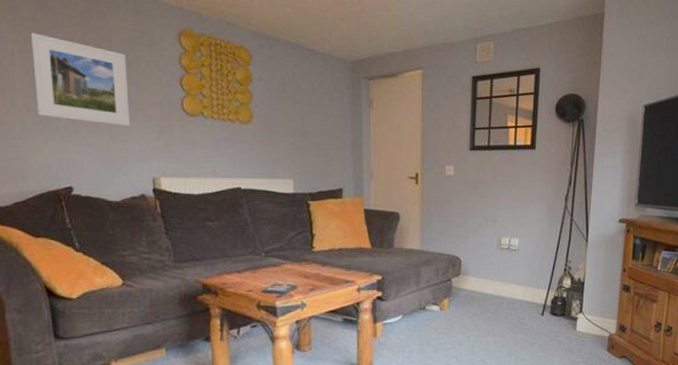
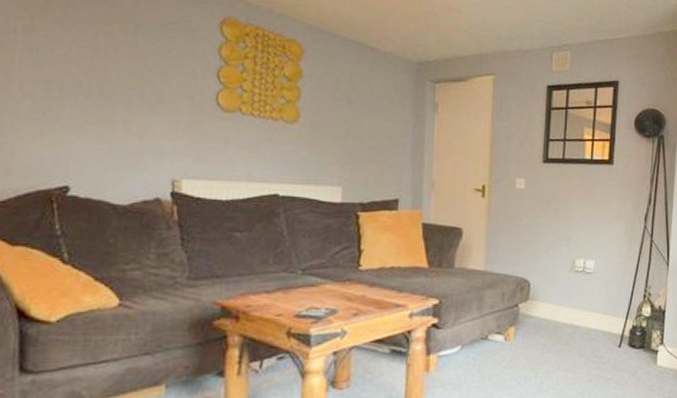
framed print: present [30,33,131,127] -> none [36,10,155,120]

